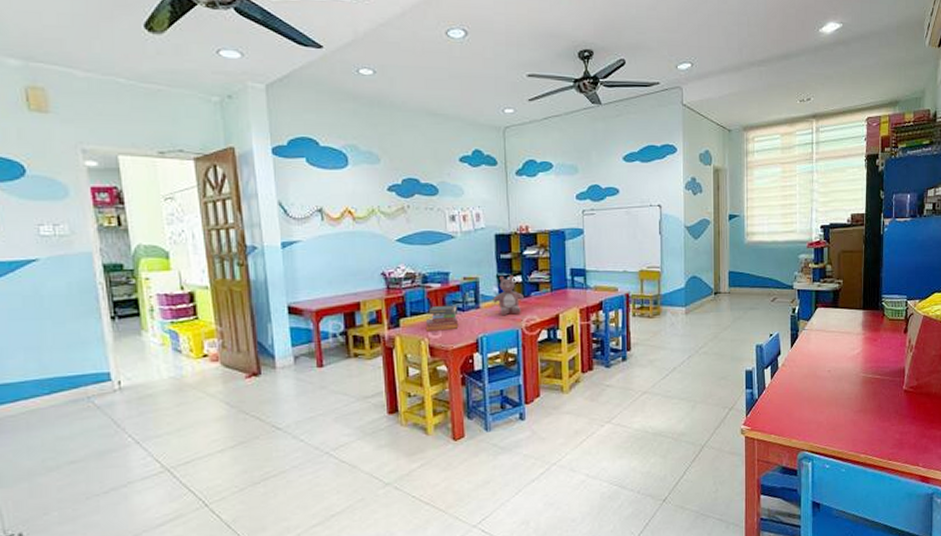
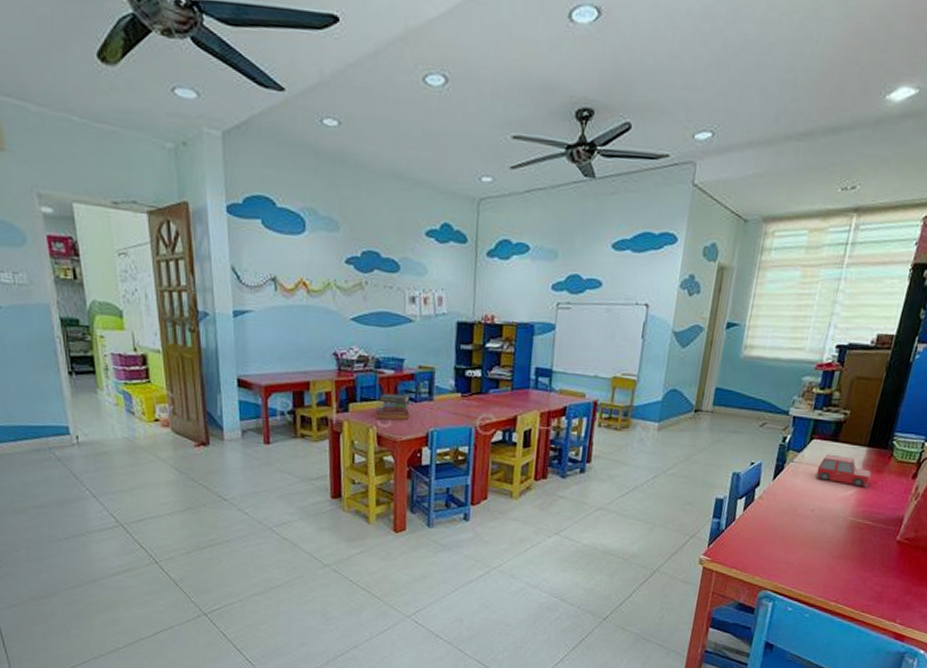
stuffed animal: present [493,275,524,316] -> none [447,368,481,412]
toy car: none [825,319,870,346] -> present [814,453,871,488]

